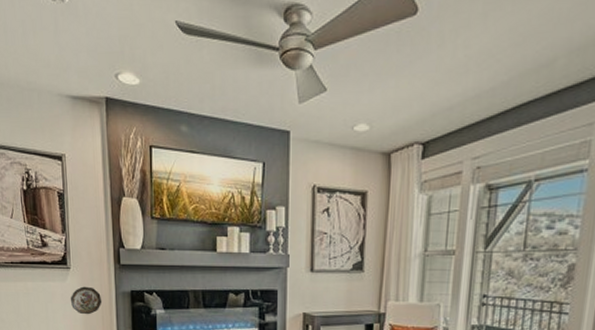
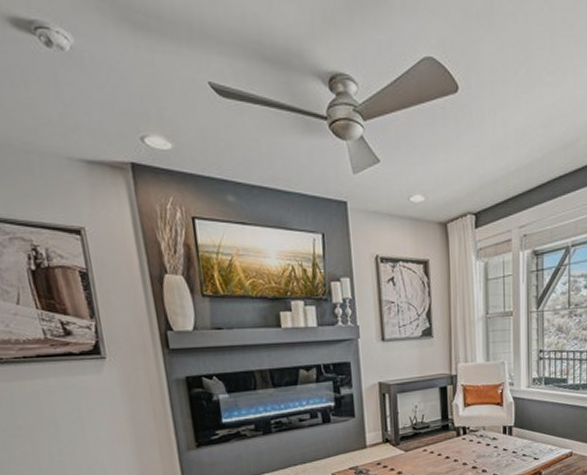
decorative plate: present [70,286,102,315] -> none [109,376,152,409]

